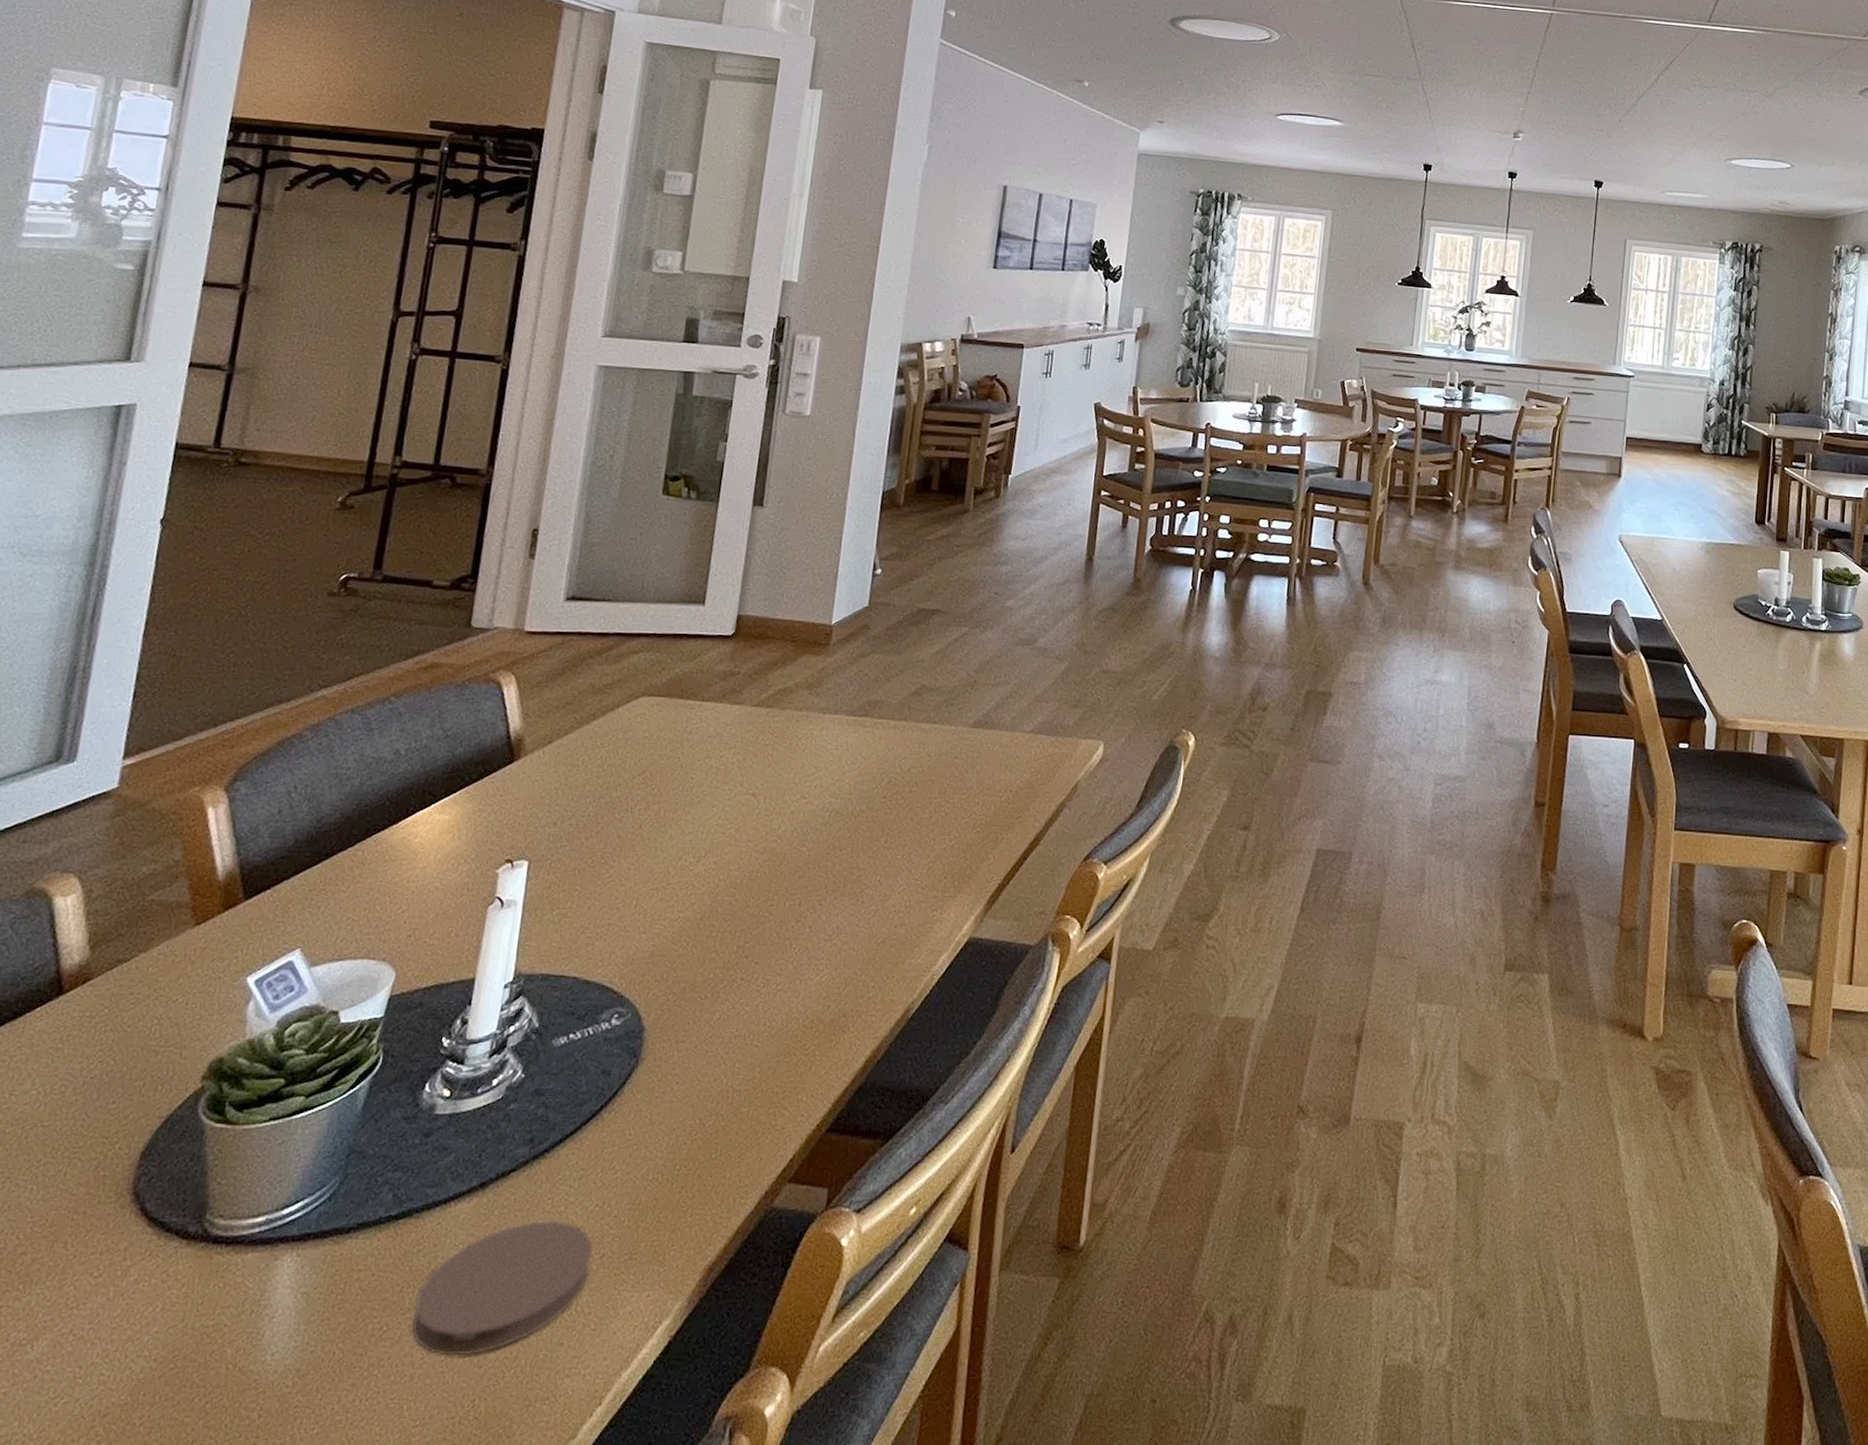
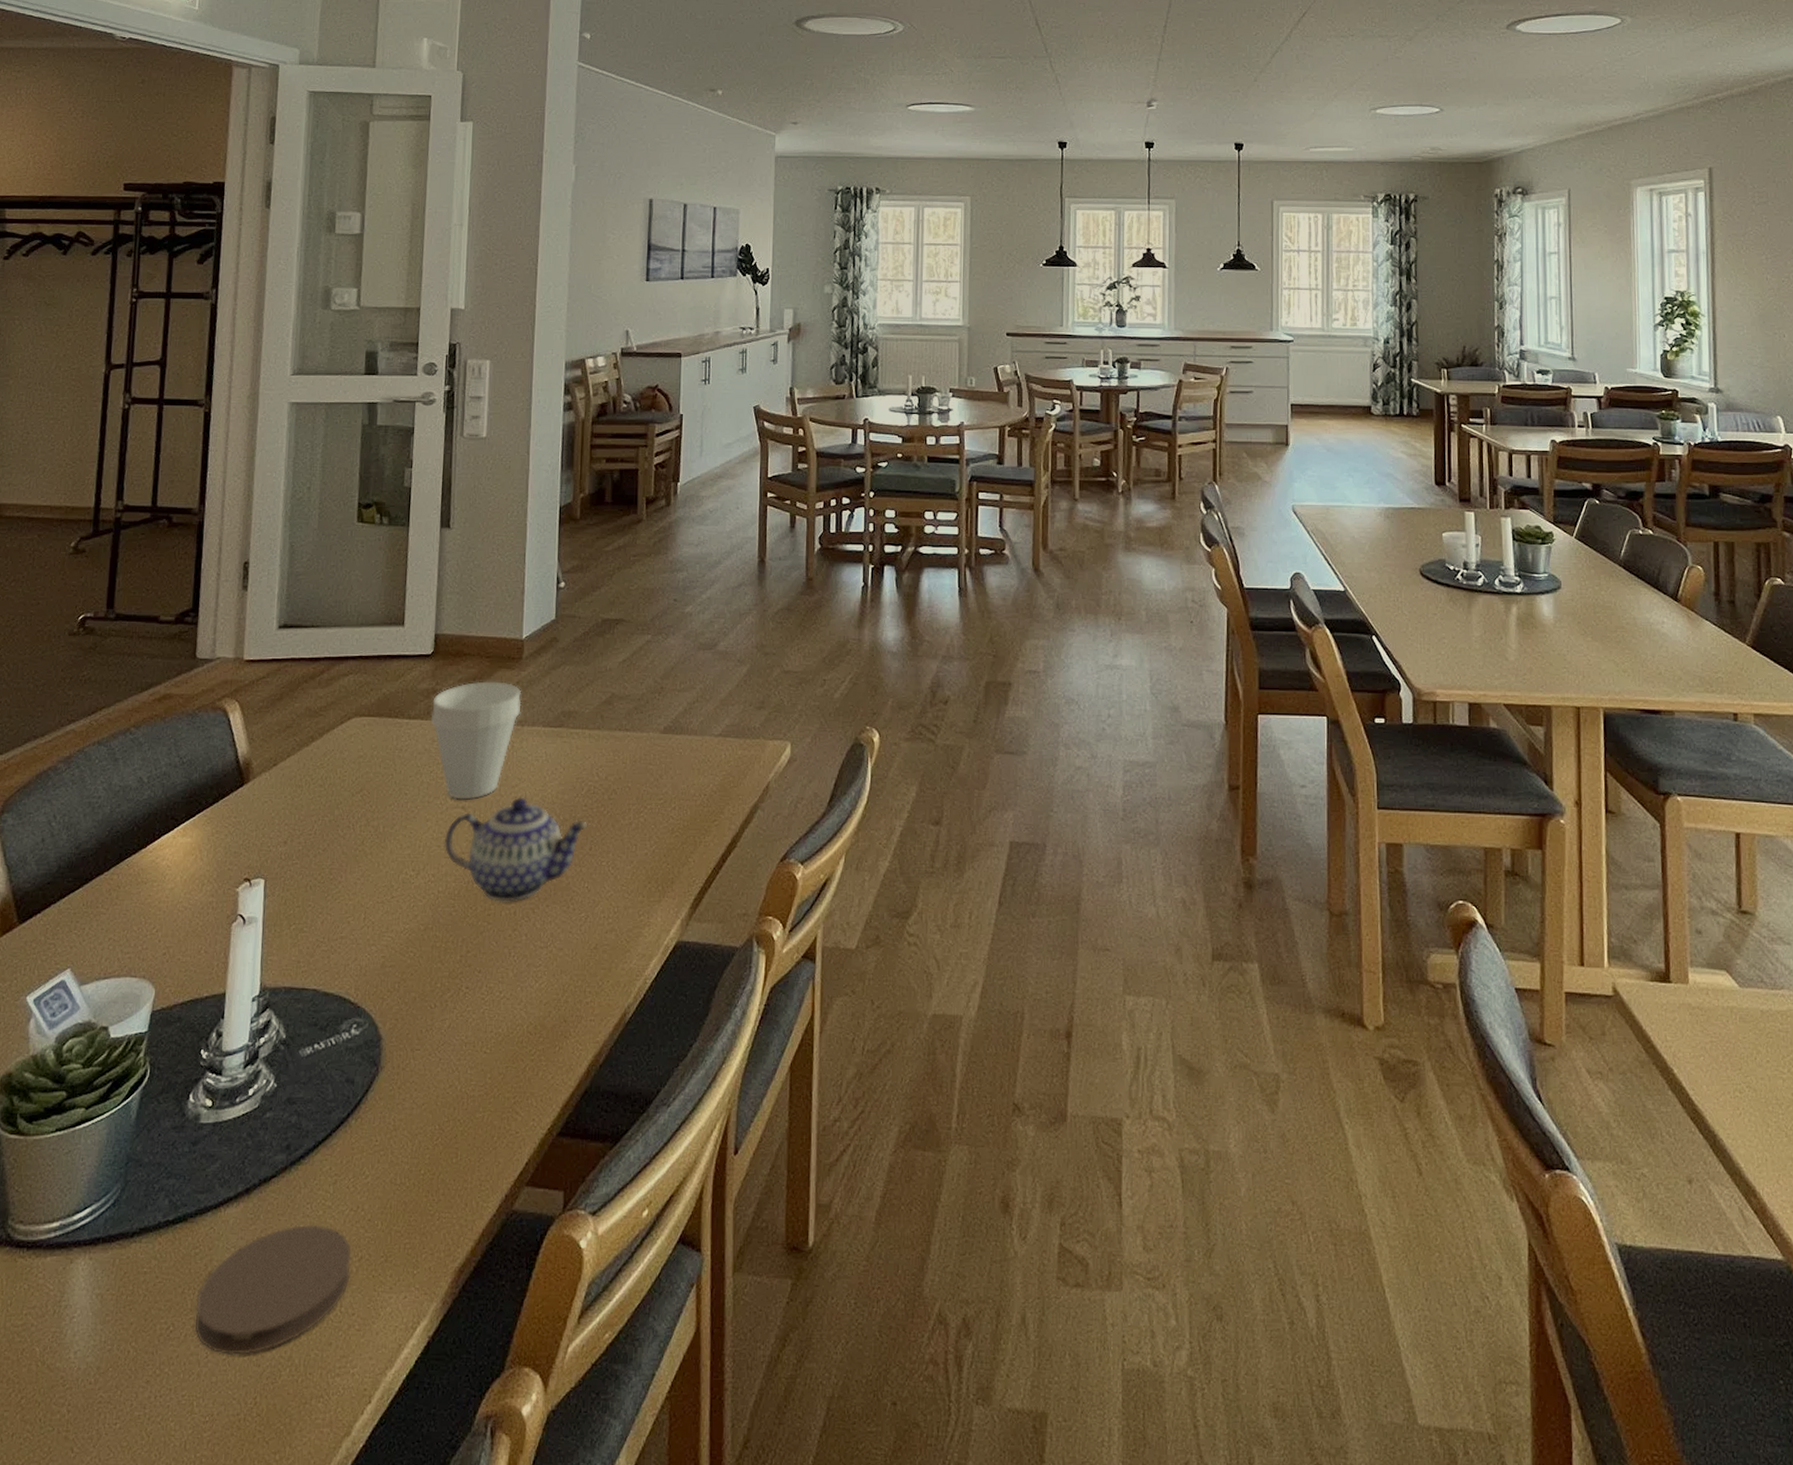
cup: none [725,665,826,787] -> present [430,681,522,800]
teapot: none [729,786,886,893] -> present [444,797,588,902]

